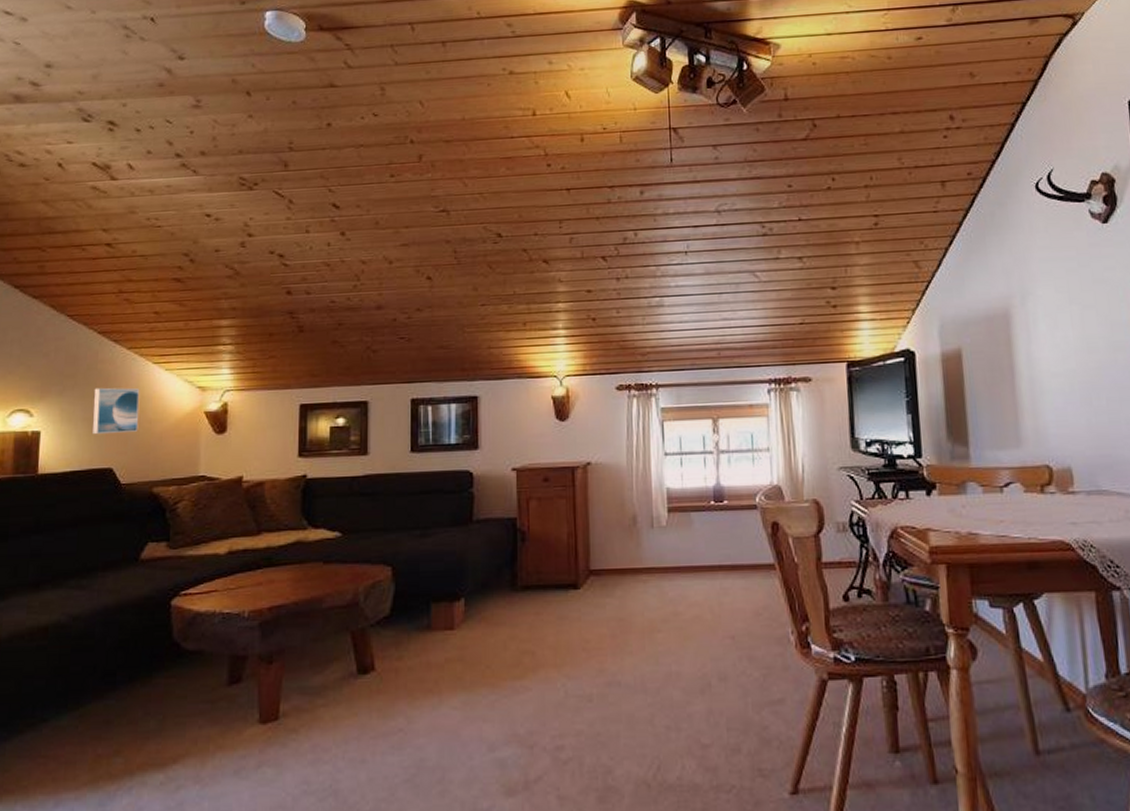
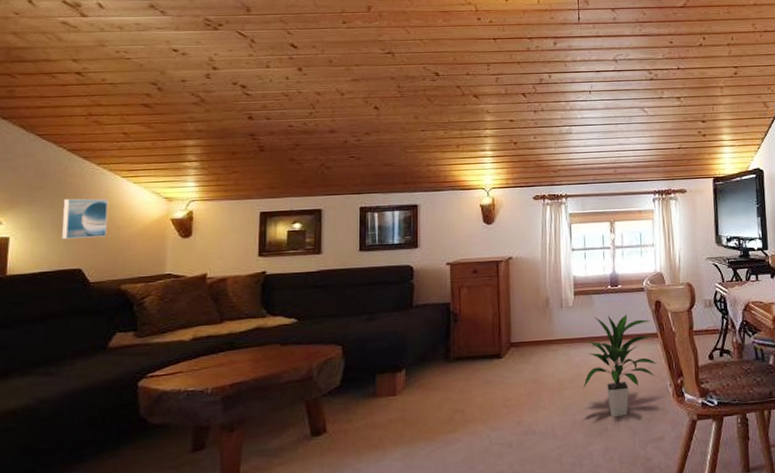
indoor plant: none [680,538,775,670] -> present [583,314,657,417]

